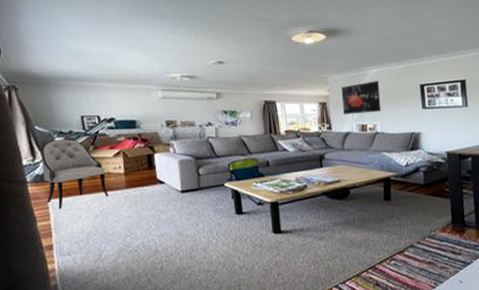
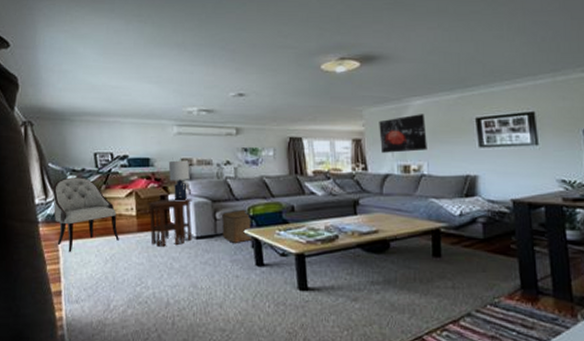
side table: none [134,157,178,201] -> present [146,199,193,247]
lamp: none [154,122,175,159] -> present [168,160,190,201]
storage bin: none [204,165,234,195] -> present [221,209,254,243]

